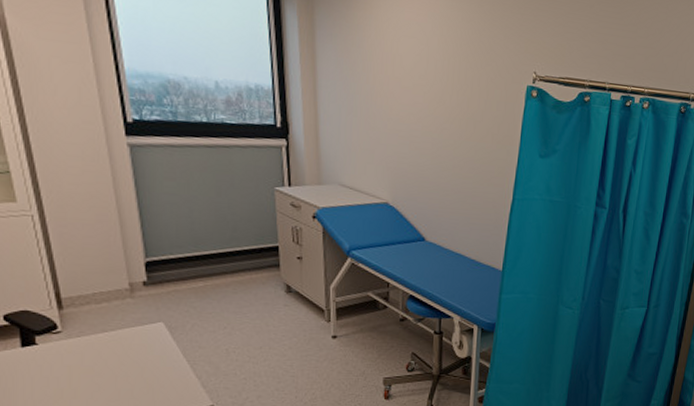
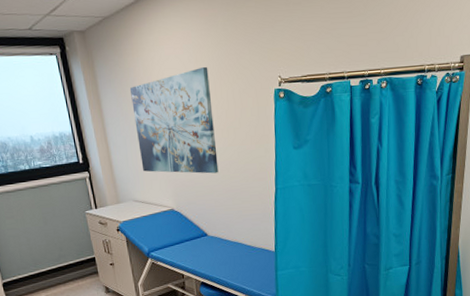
wall art: none [354,43,454,169] -> present [129,67,219,174]

